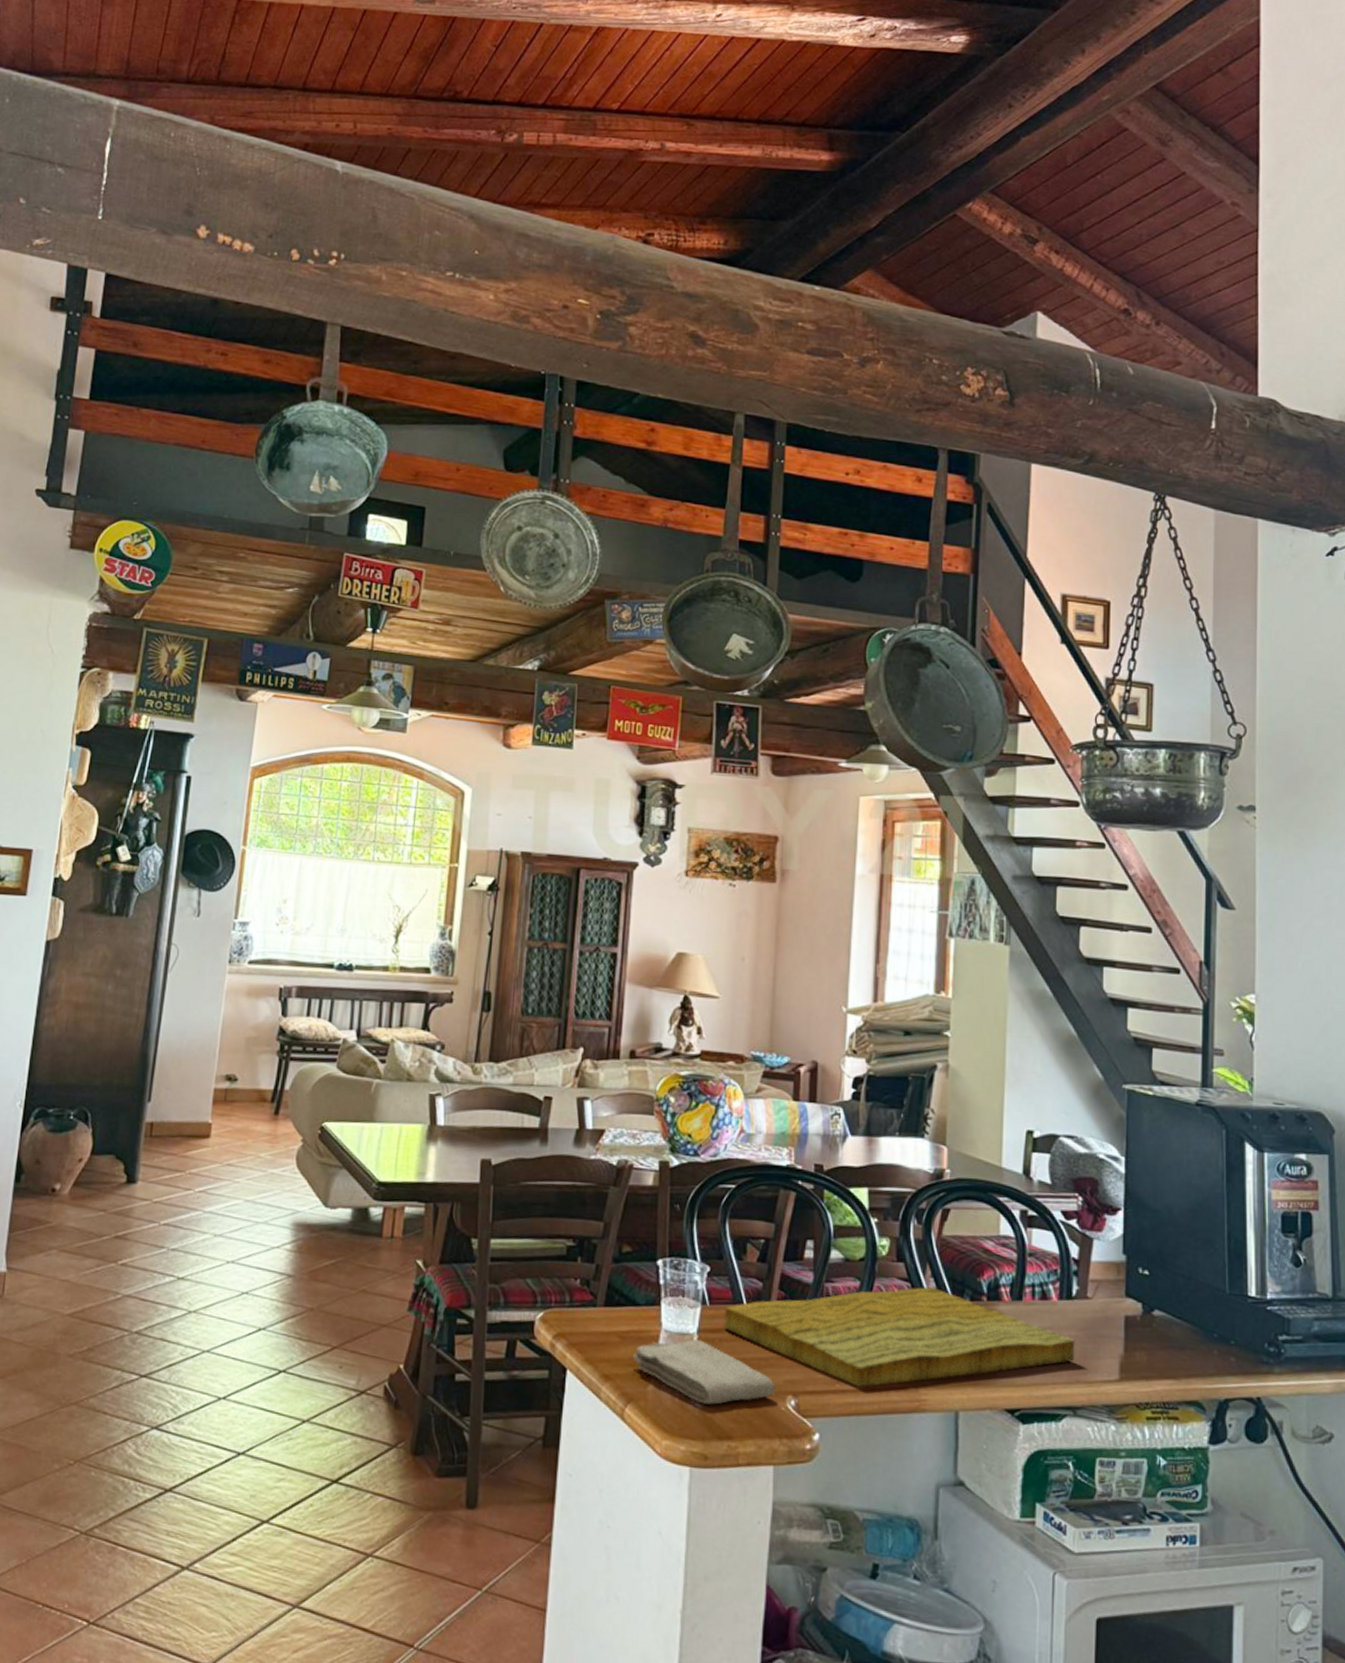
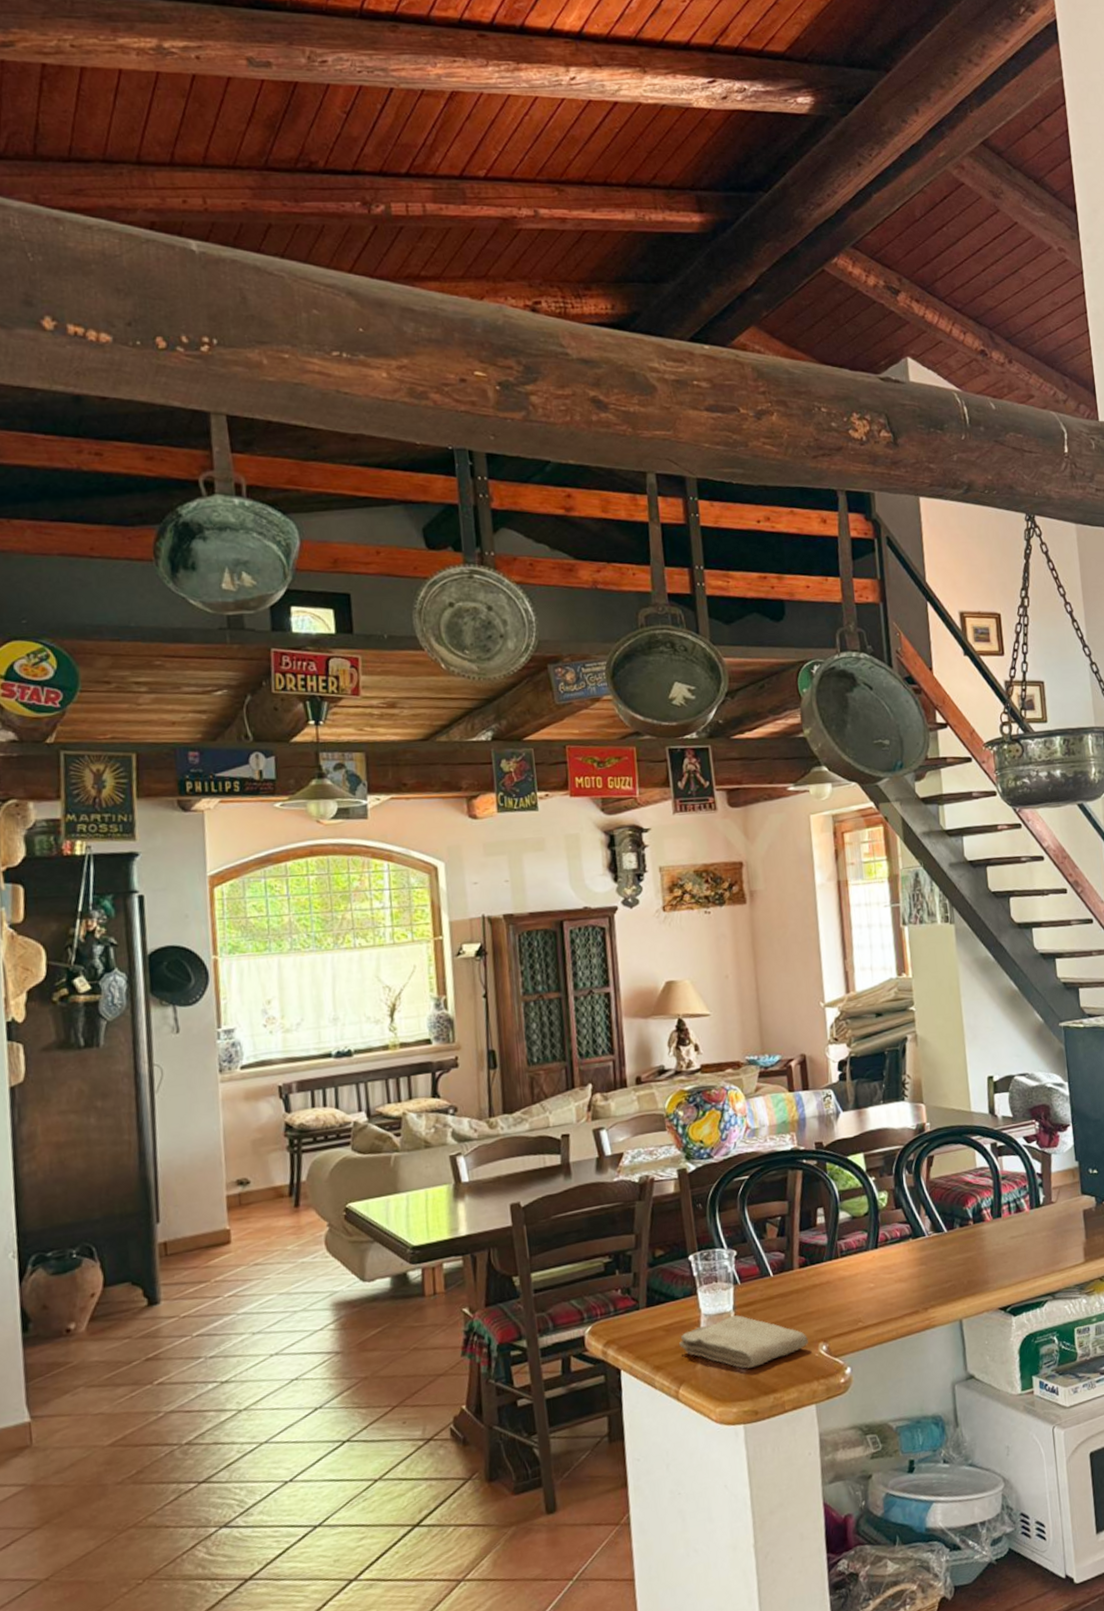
cutting board: present [723,1286,1075,1387] -> none [755,1223,1049,1321]

